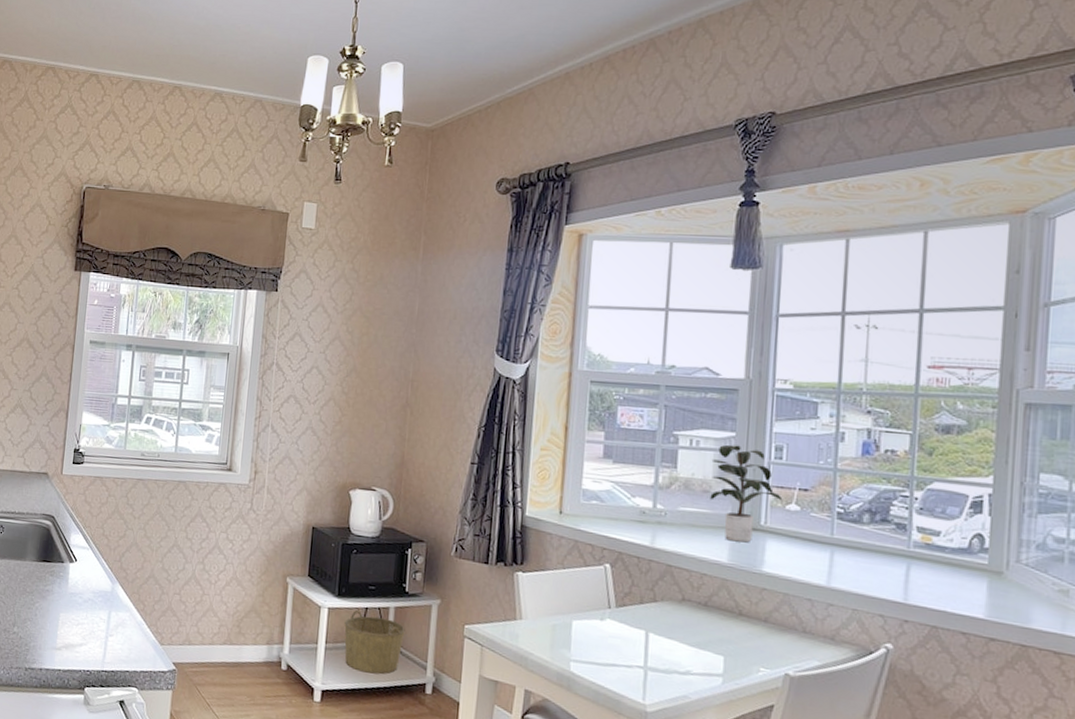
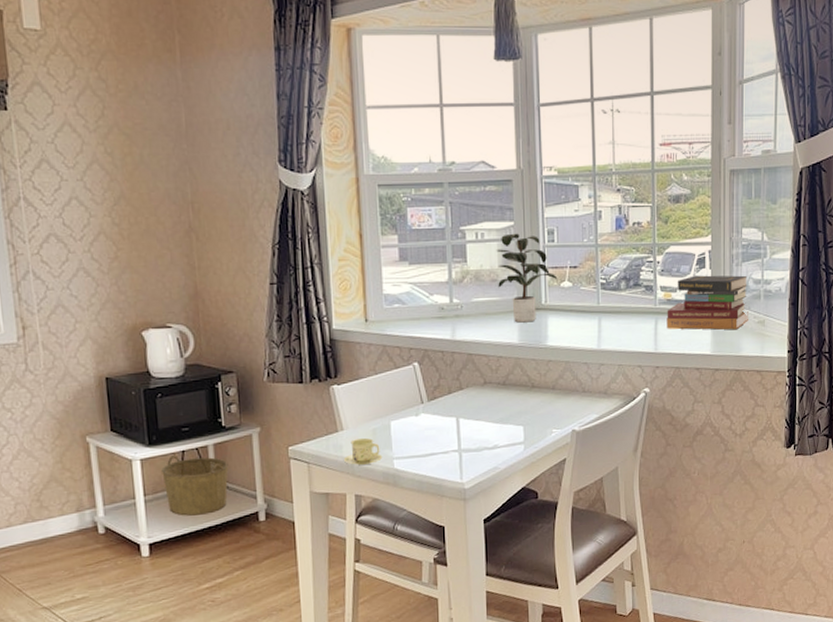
cup and saucer: none [517,631,560,661] -> present [343,438,383,466]
books: none [922,520,1045,595] -> present [667,275,748,330]

